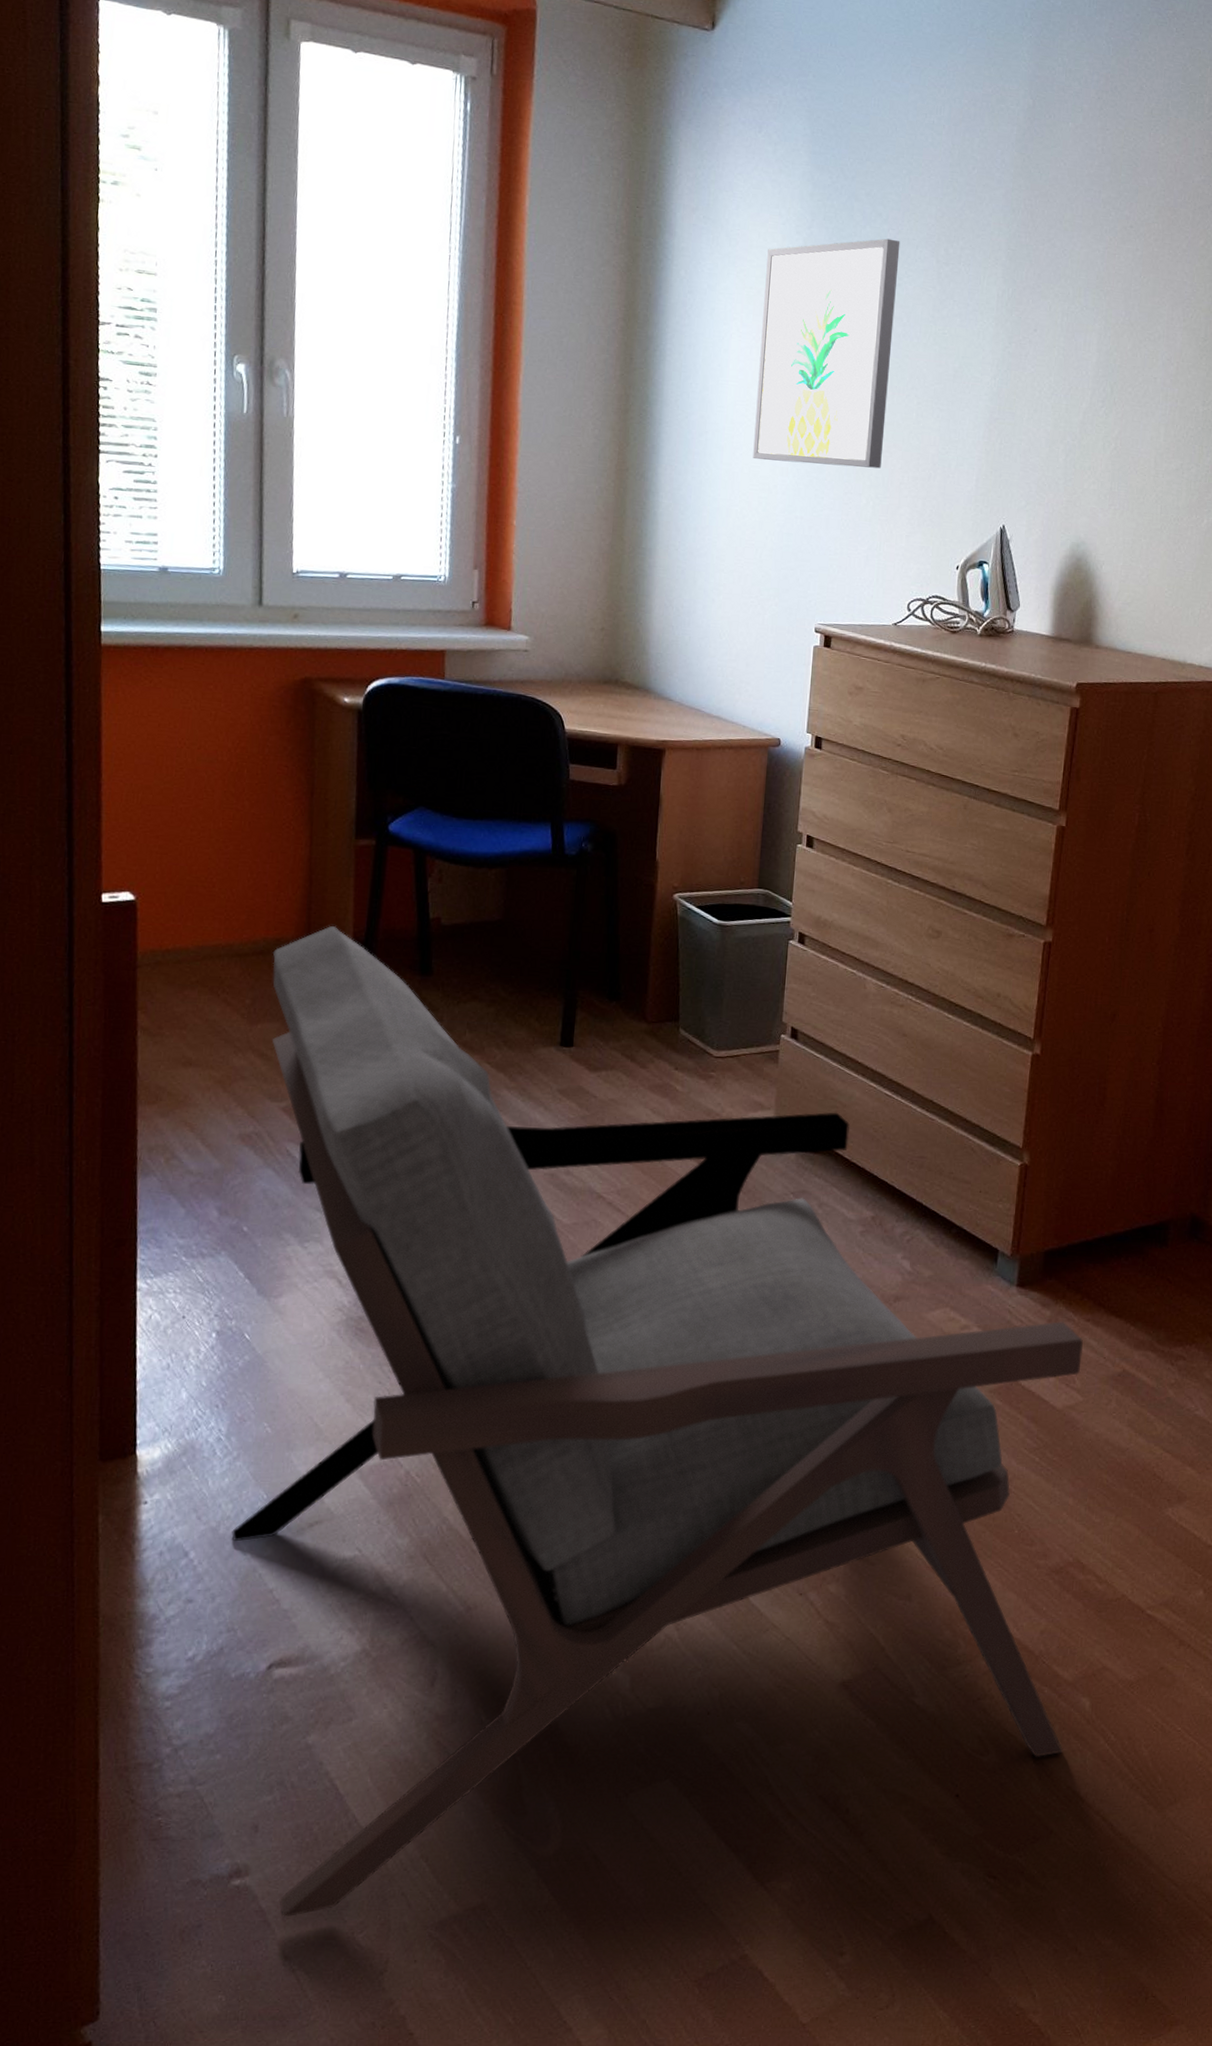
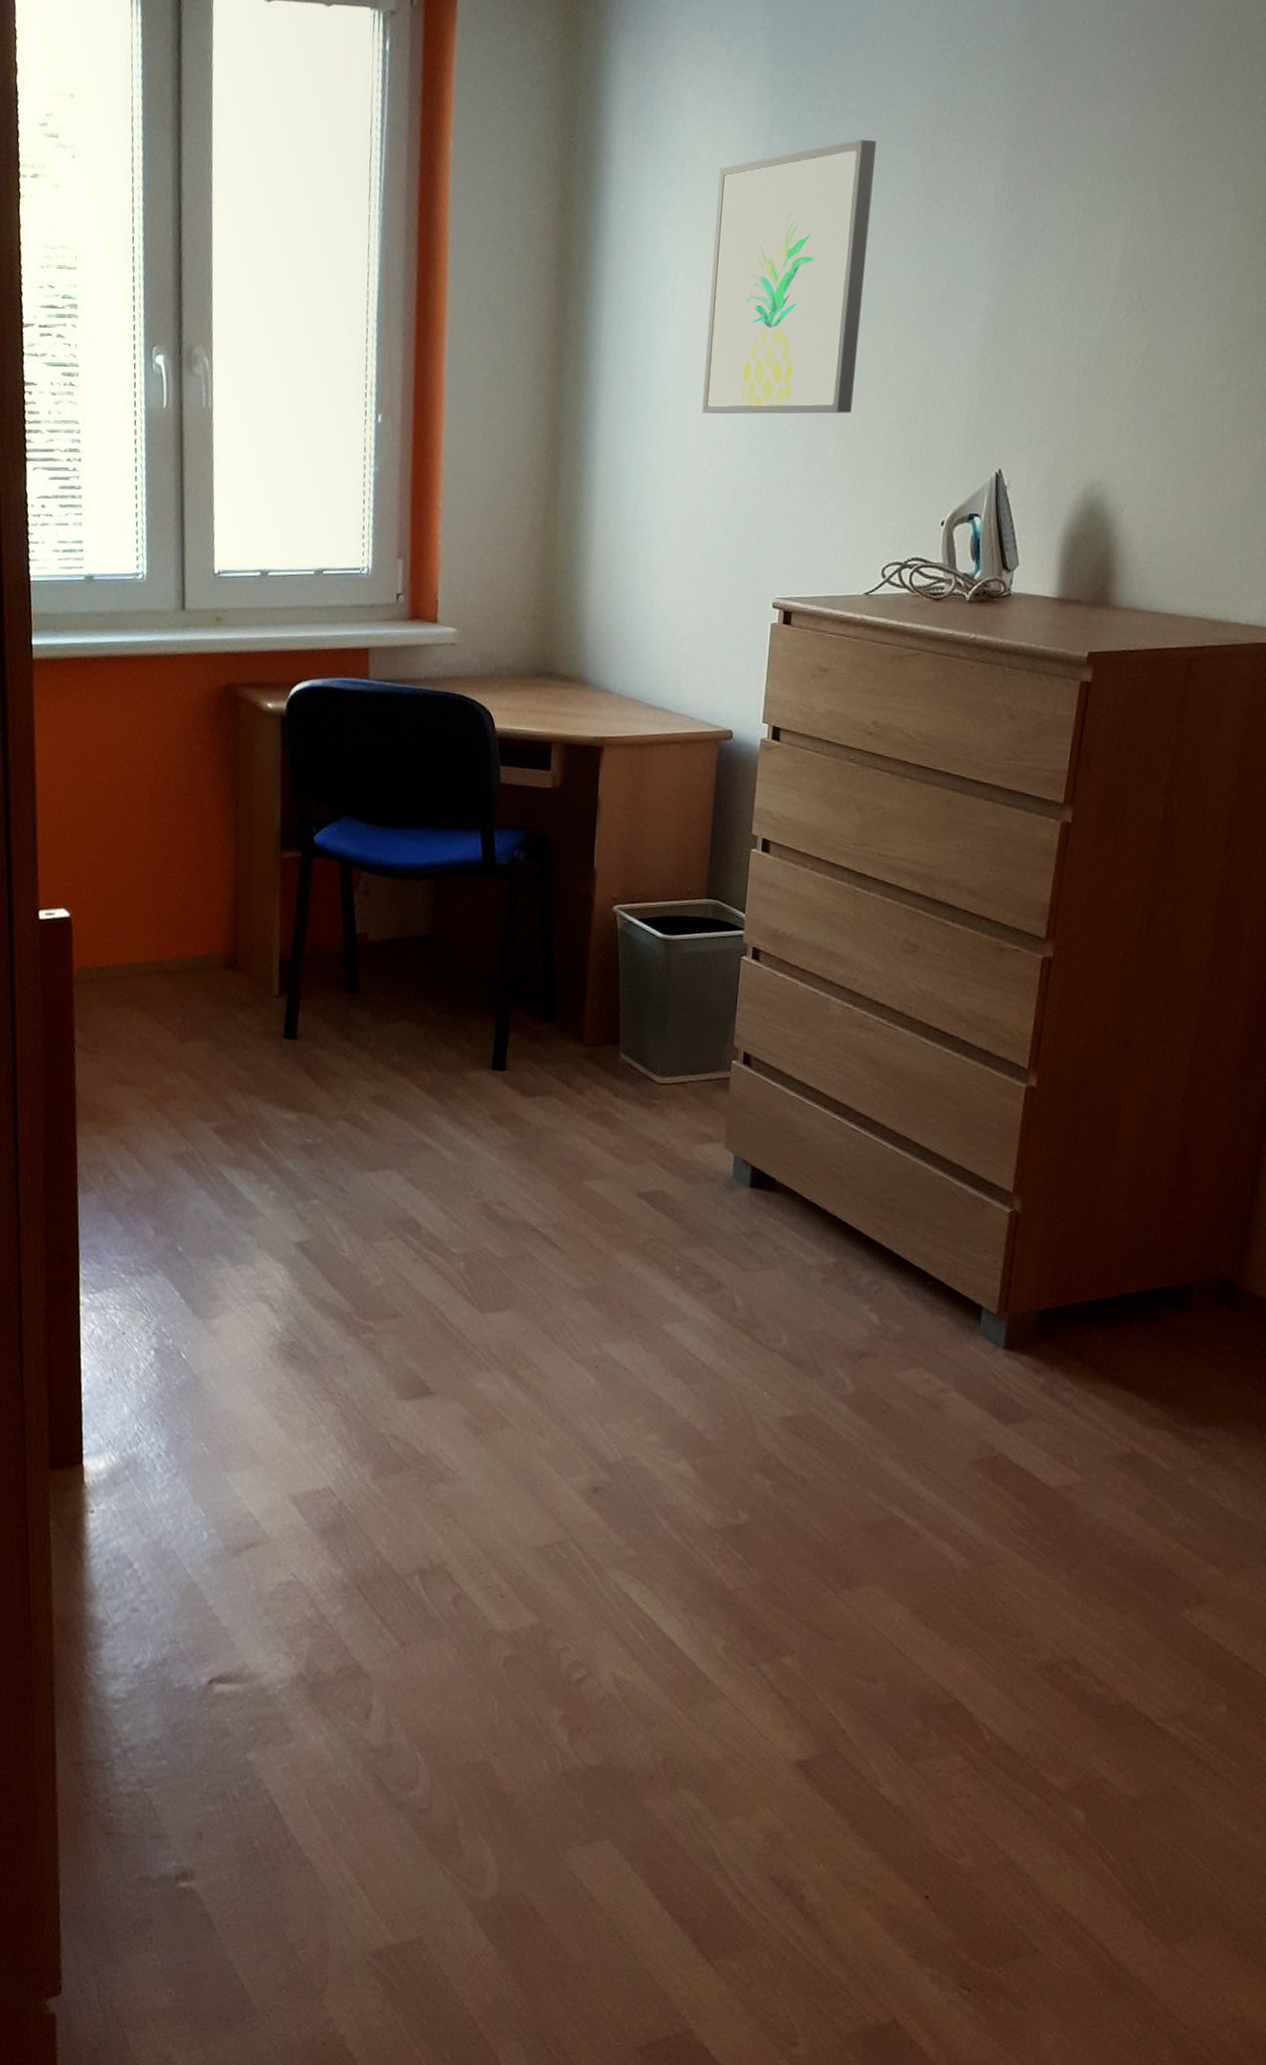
armchair: present [231,926,1083,1918] -> none [172,942,1084,1925]

